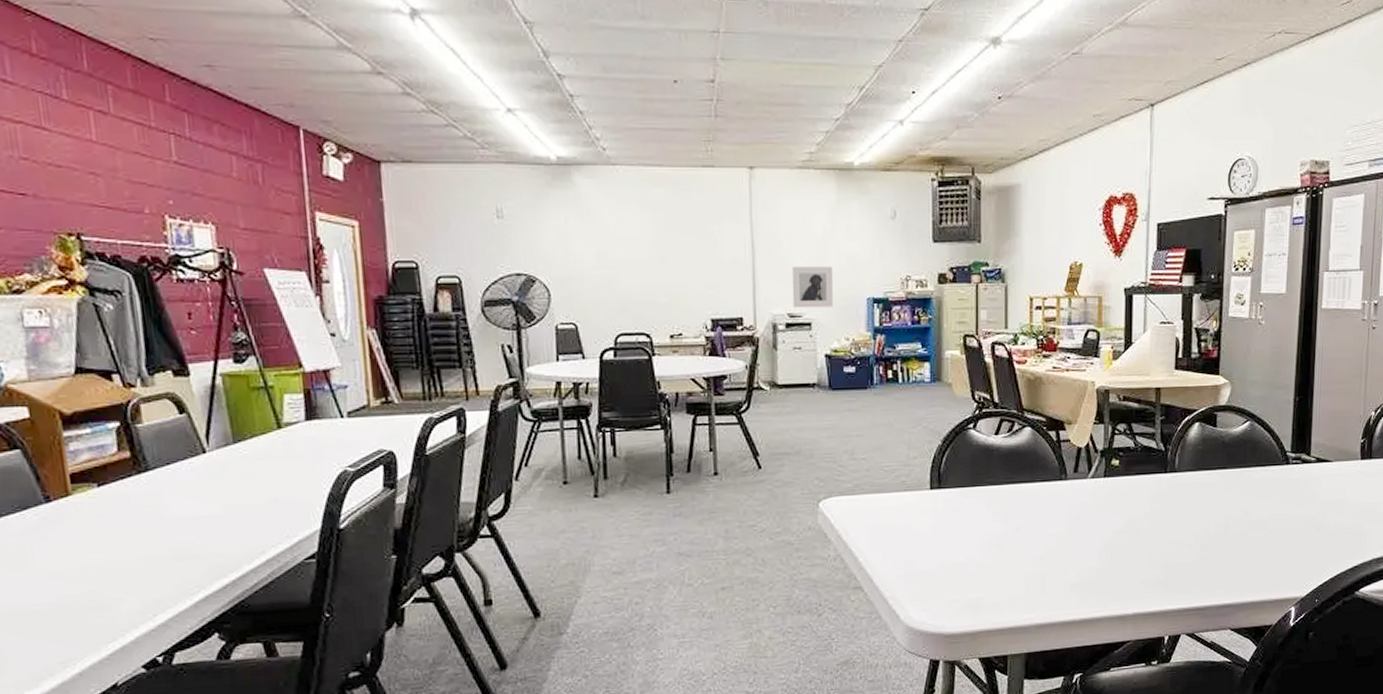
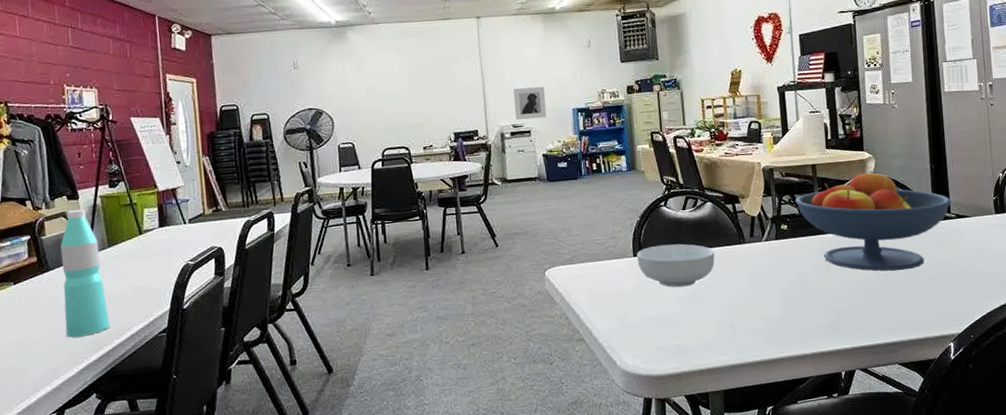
water bottle: none [163,390,238,560] -> present [60,209,110,338]
cereal bowl: none [934,476,1029,530] -> present [637,244,715,288]
fruit bowl: none [1131,400,1313,521] -> present [795,171,951,271]

